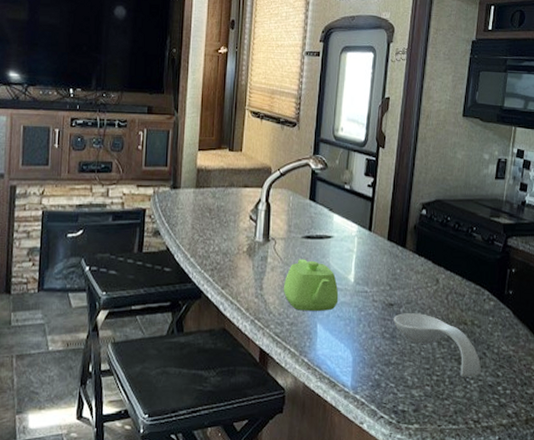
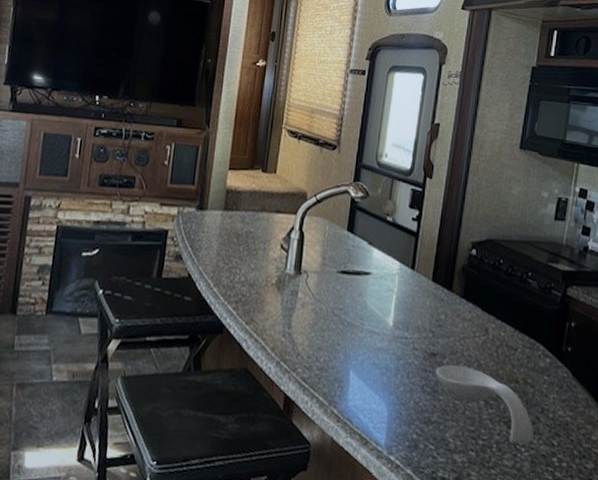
teapot: present [283,259,339,311] -> none [313,296,375,357]

